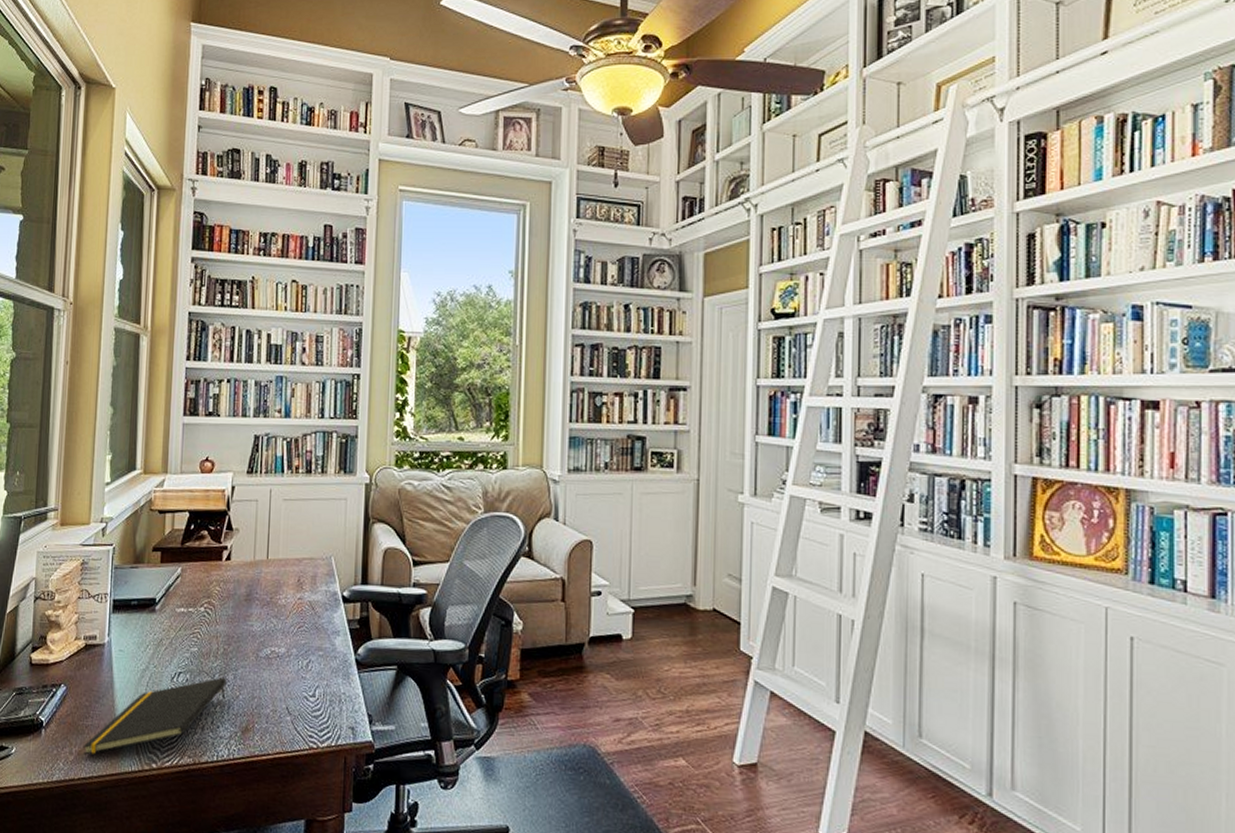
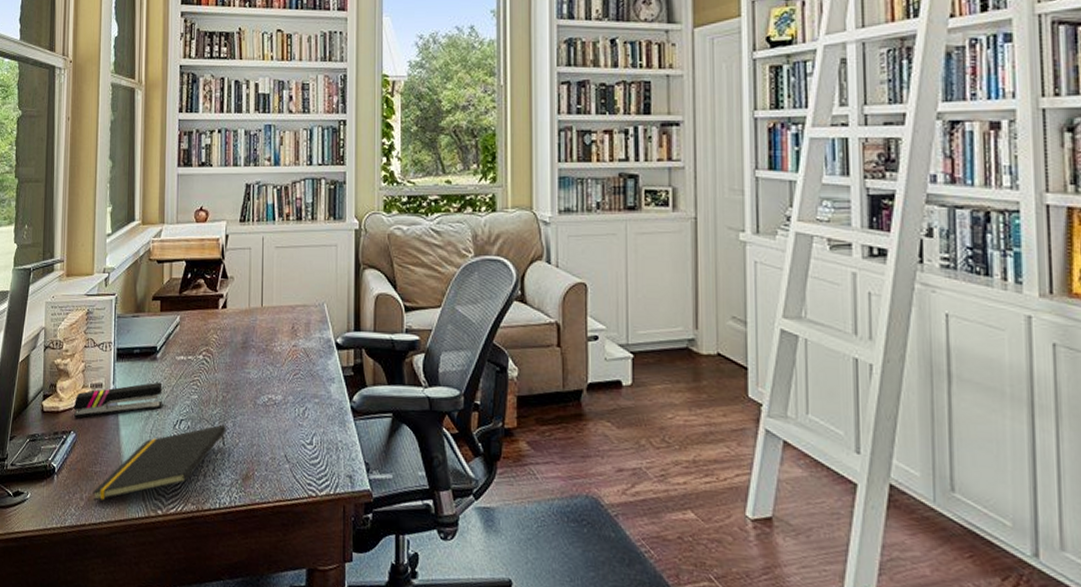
stapler: none [64,634,161,671] -> present [73,382,163,418]

